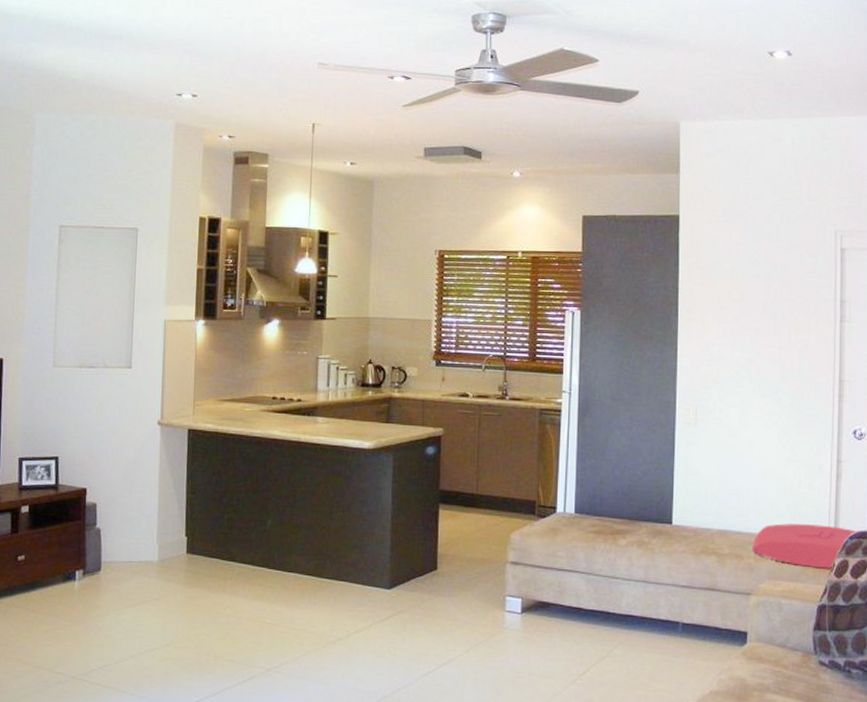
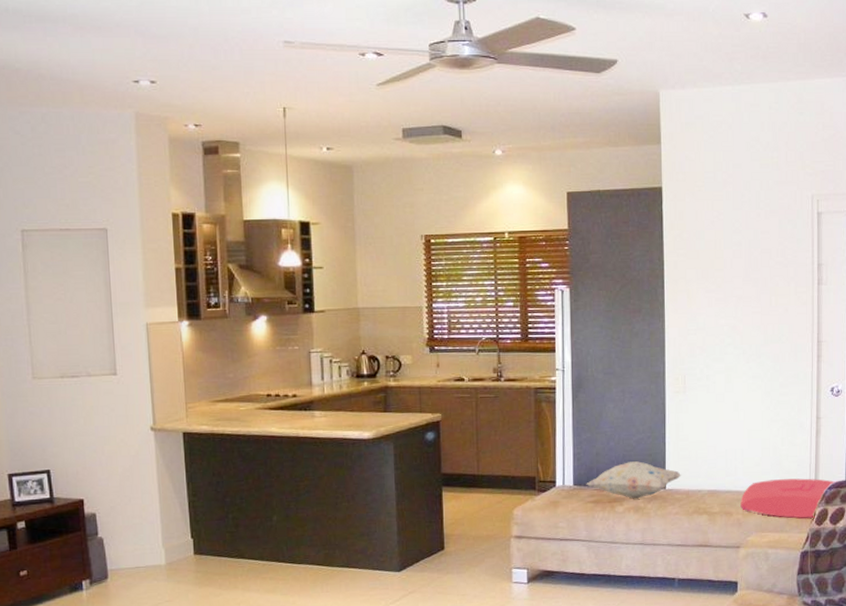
decorative pillow: none [588,493,689,533] -> present [586,461,681,499]

